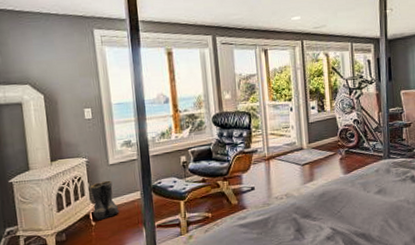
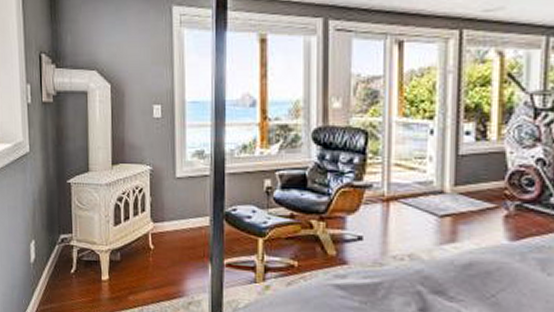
boots: present [90,180,119,220] -> none [152,196,182,244]

